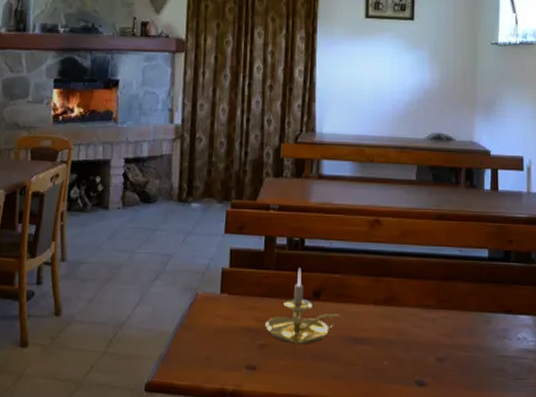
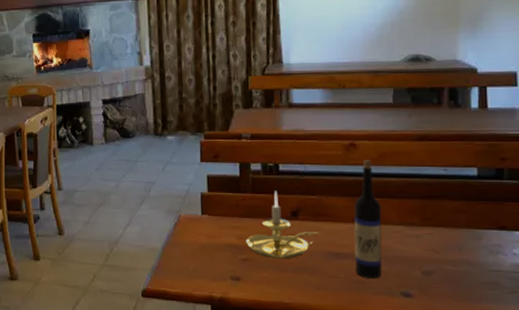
wine bottle: none [373,237,401,366] -> present [353,160,382,278]

